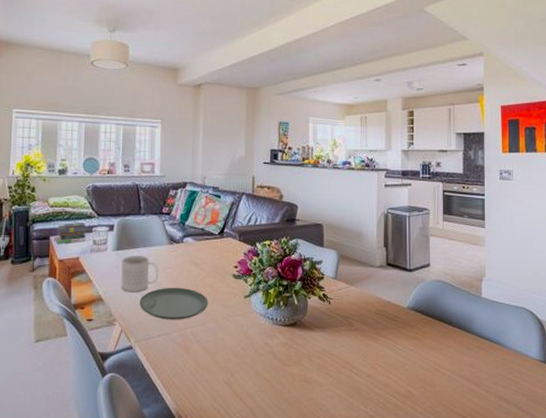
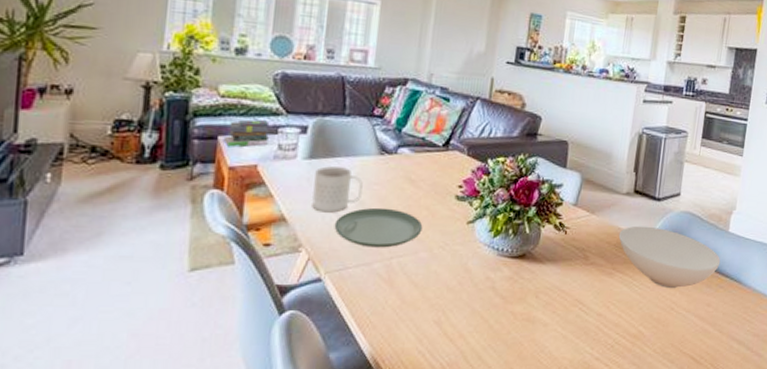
bowl: none [377,294,478,352] -> present [618,225,721,289]

